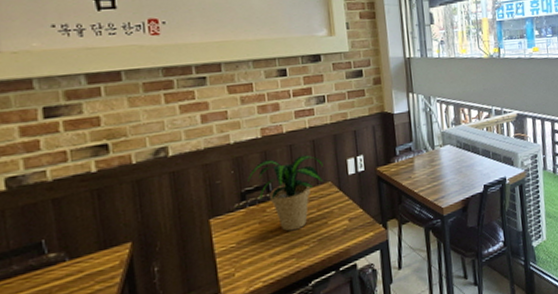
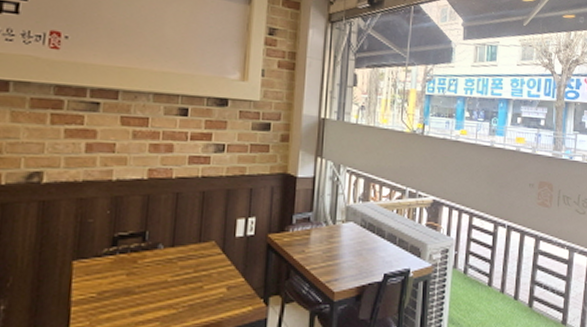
potted plant: present [247,154,323,232] -> none [123,205,210,290]

